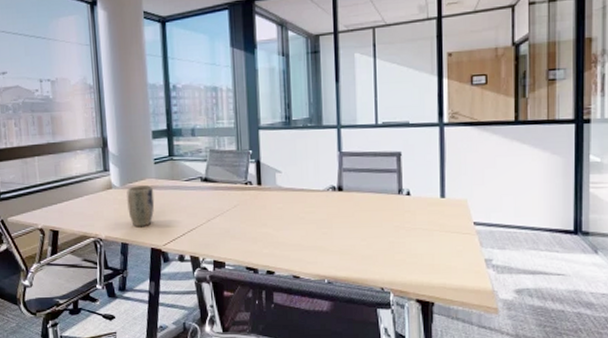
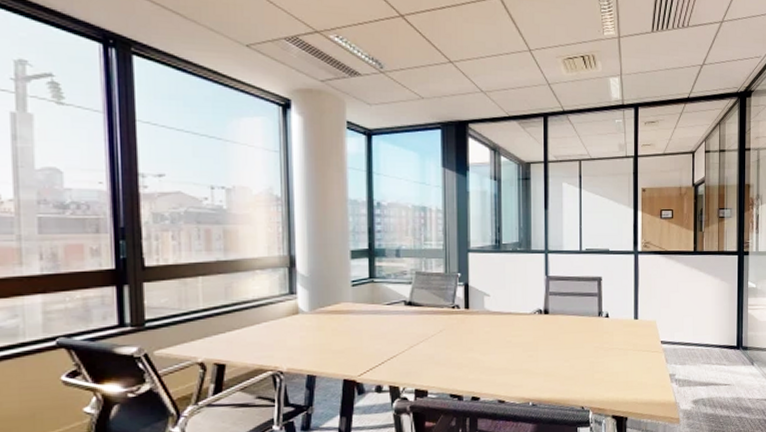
plant pot: present [127,185,155,228] -> none [317,310,350,357]

